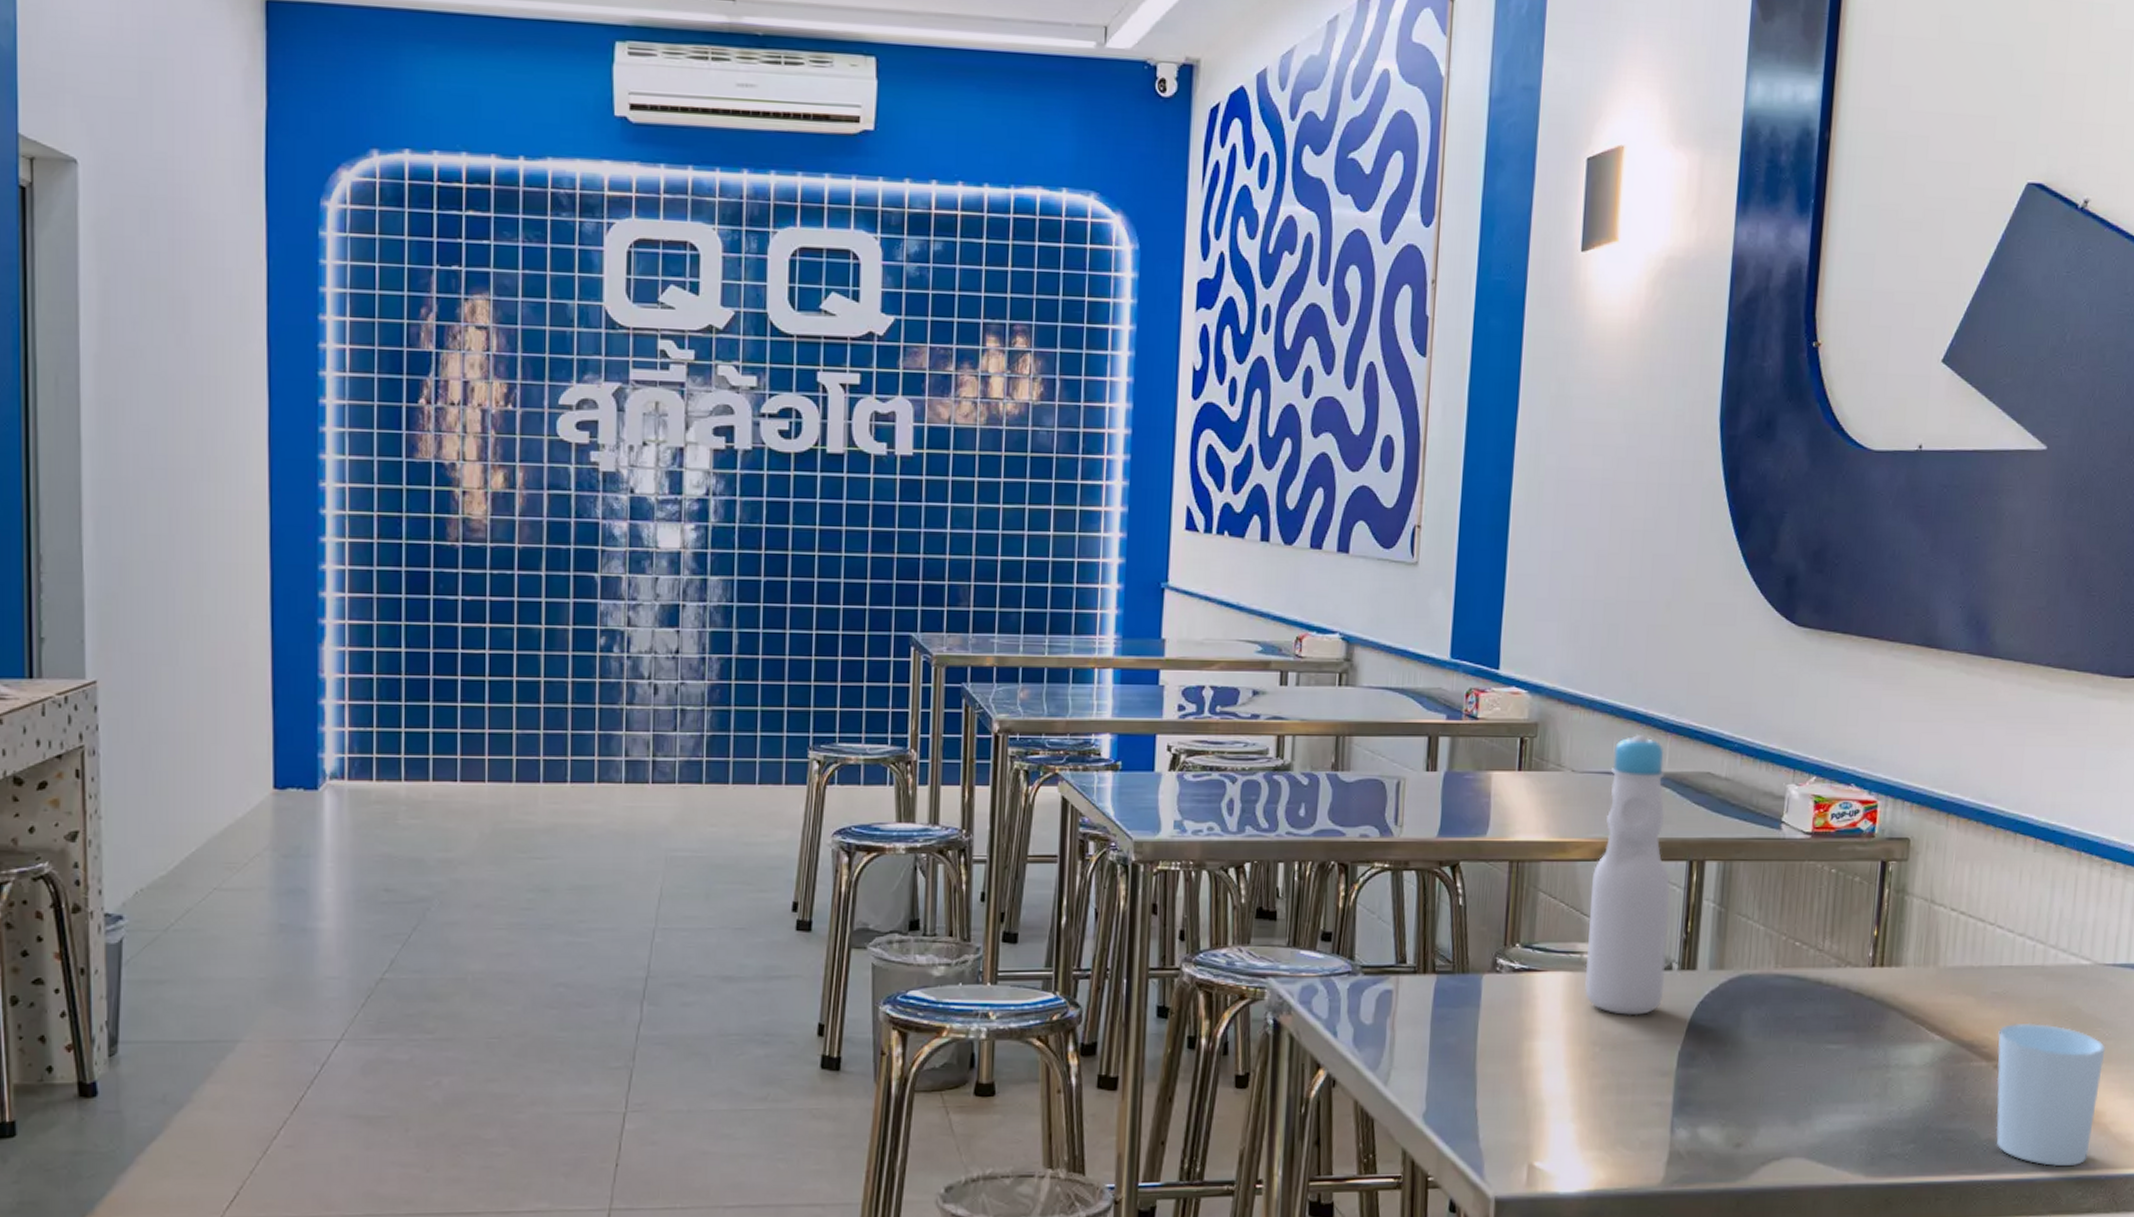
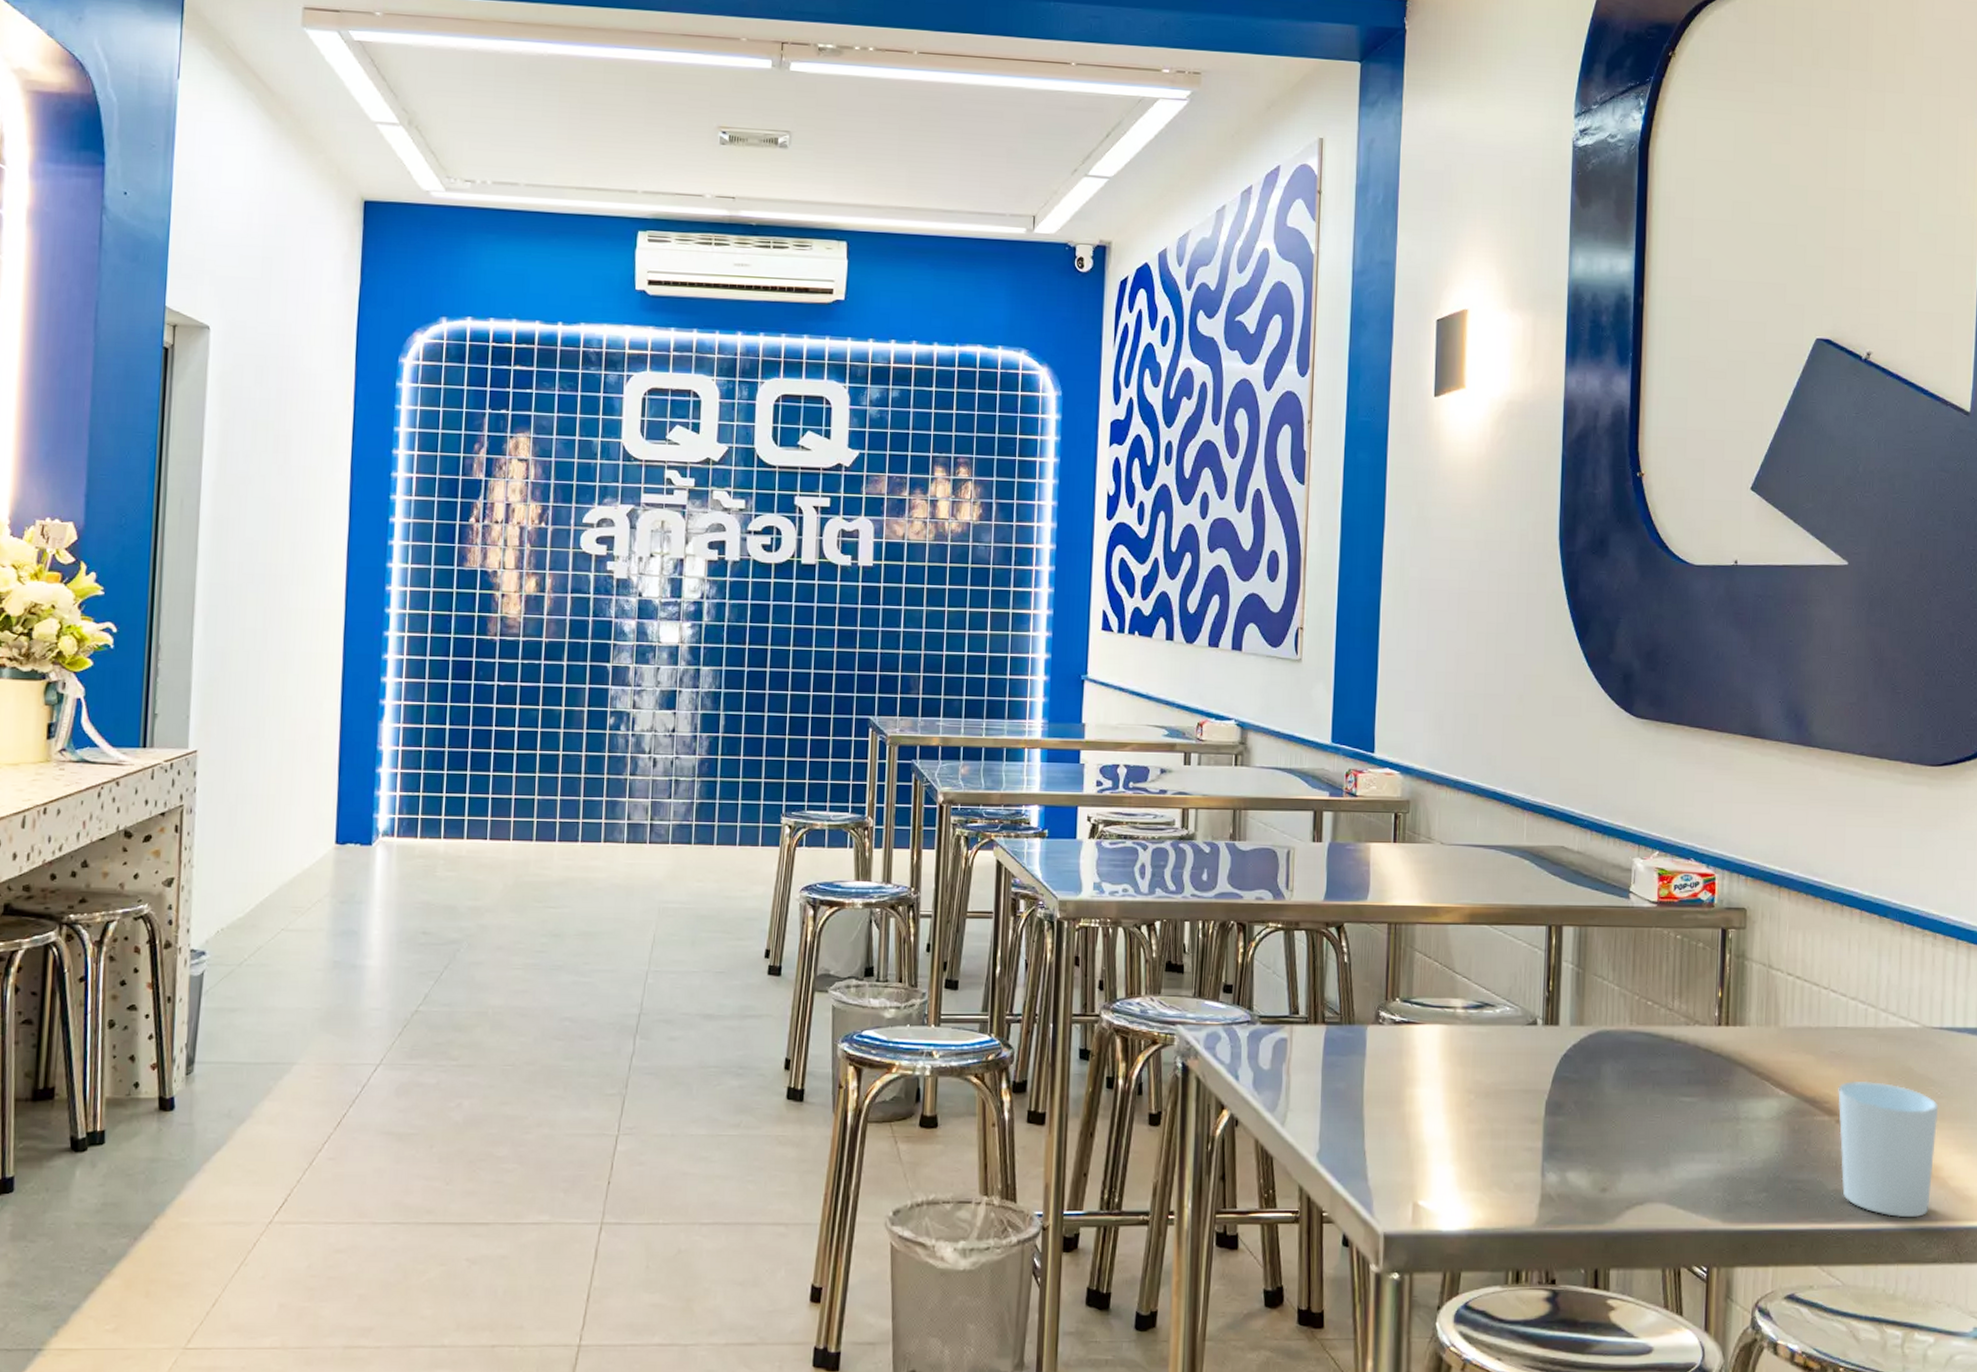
bottle: present [1585,733,1671,1016] -> none [1458,811,1533,1067]

